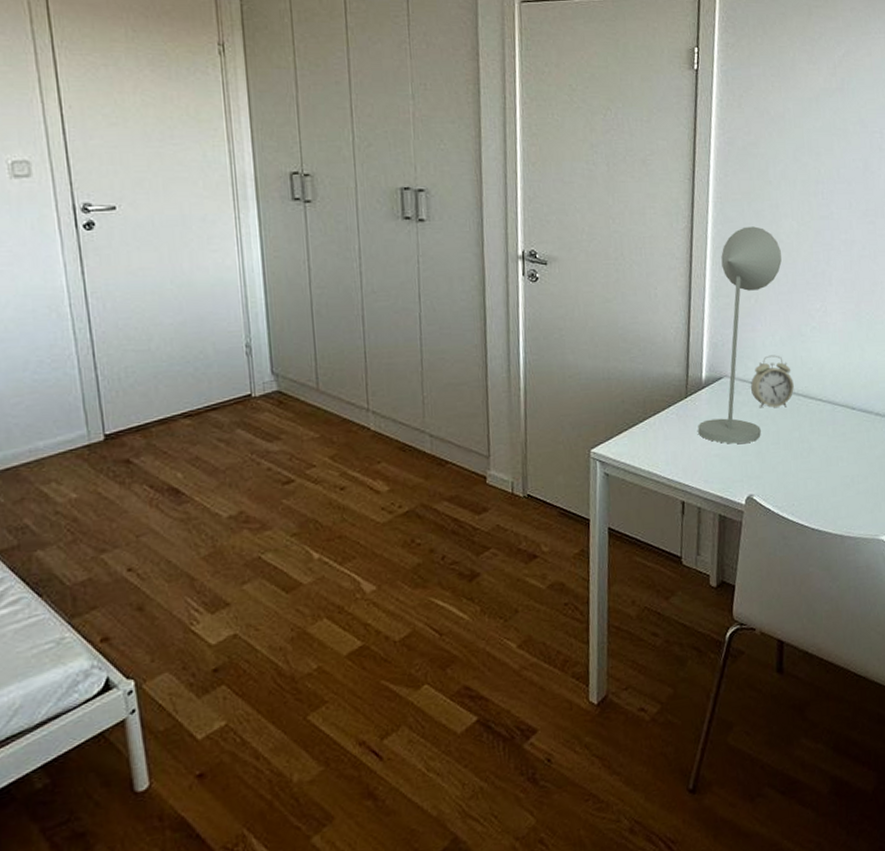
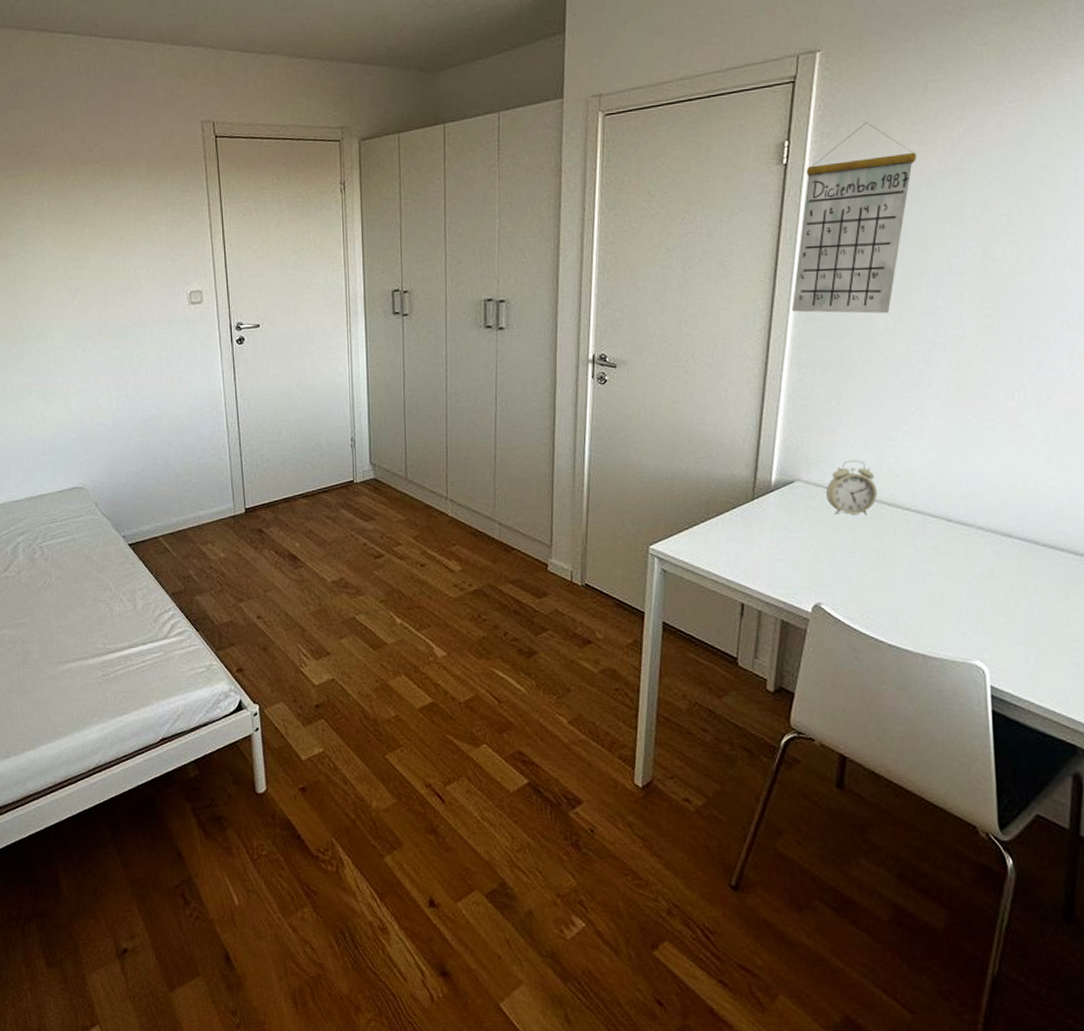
desk lamp: present [698,226,782,444] -> none [763,324,872,550]
calendar: none [710,37,807,218] -> present [791,122,916,314]

